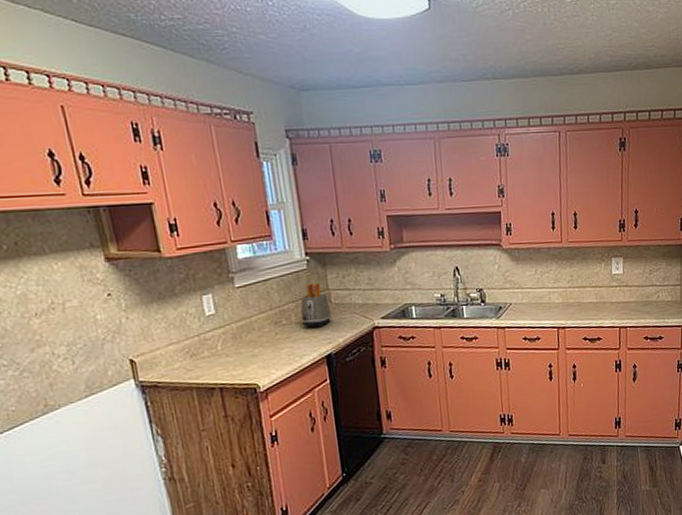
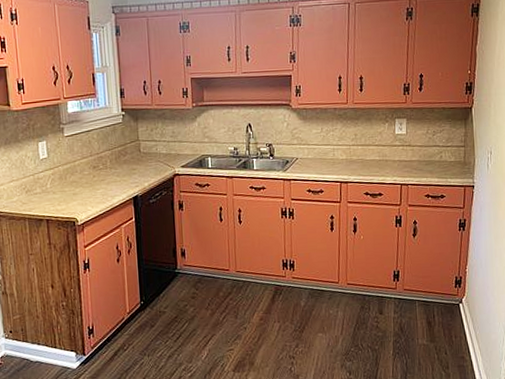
toaster: present [301,282,332,328] -> none [115,134,140,173]

